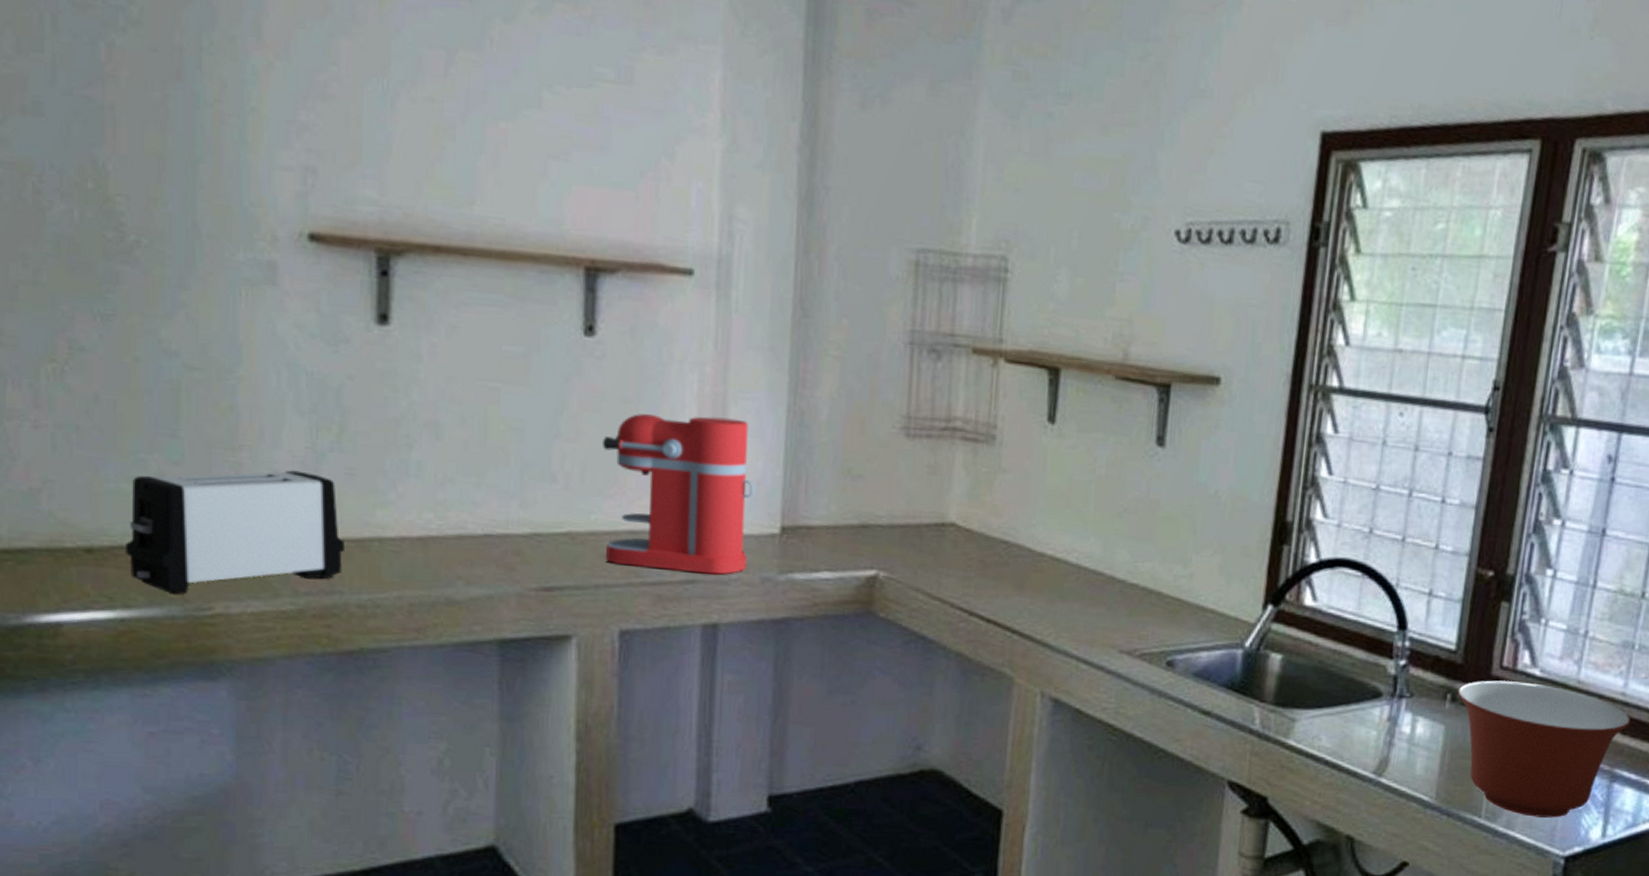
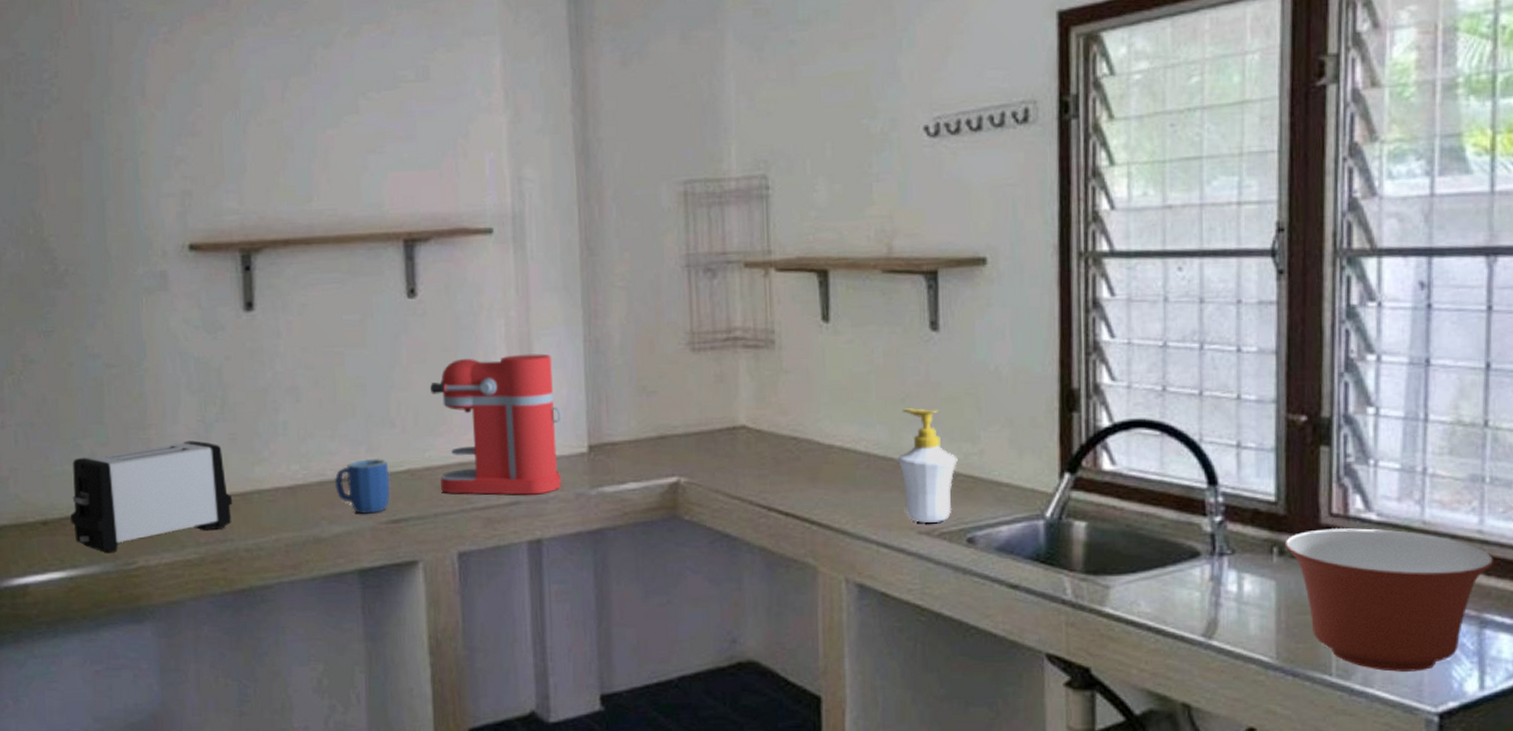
mug: none [477,515,545,578] -> present [335,458,390,514]
soap bottle: none [1107,523,1167,643] -> present [897,408,958,523]

